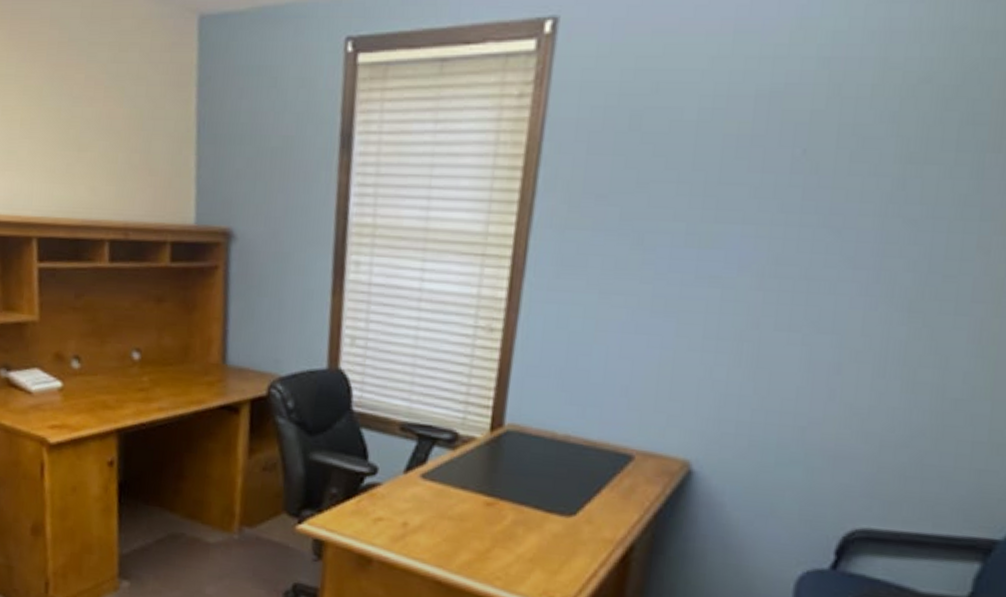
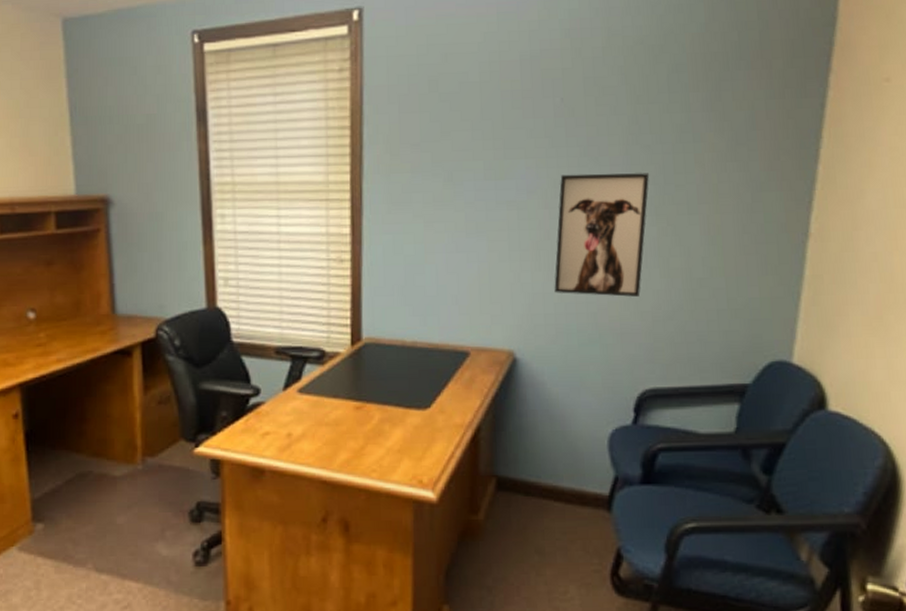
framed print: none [754,248,910,413] -> present [554,173,650,297]

